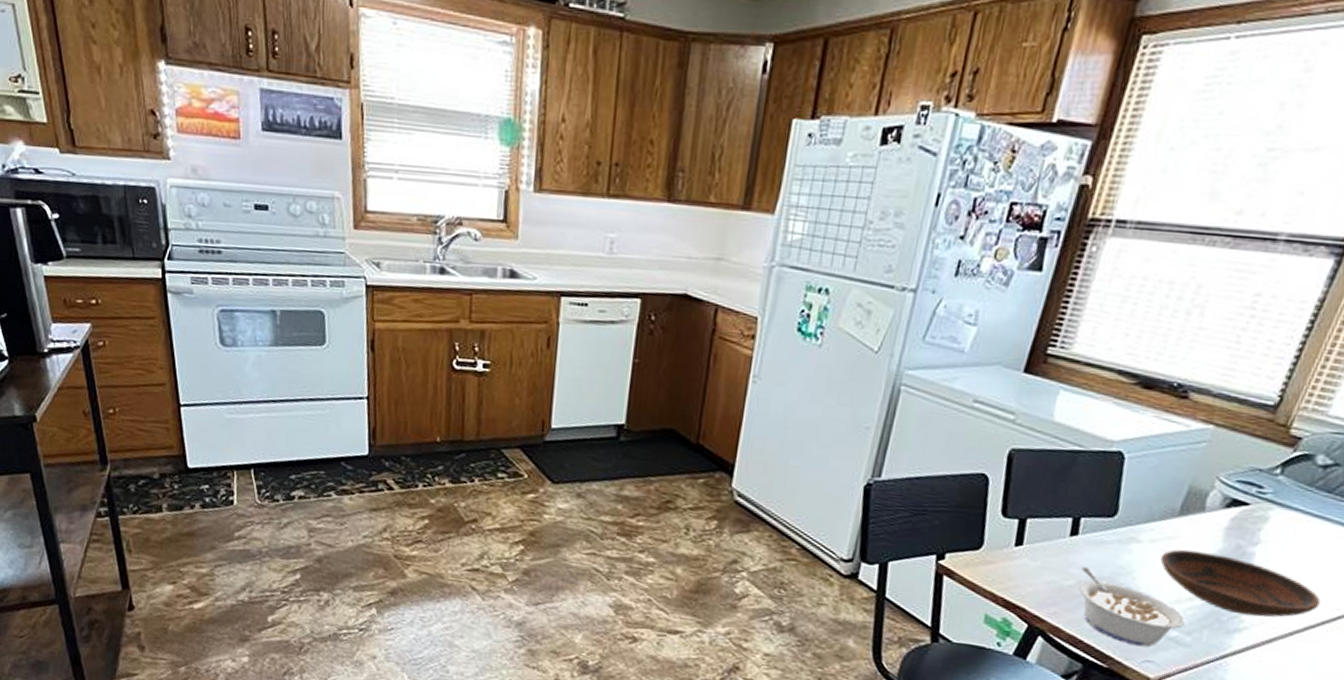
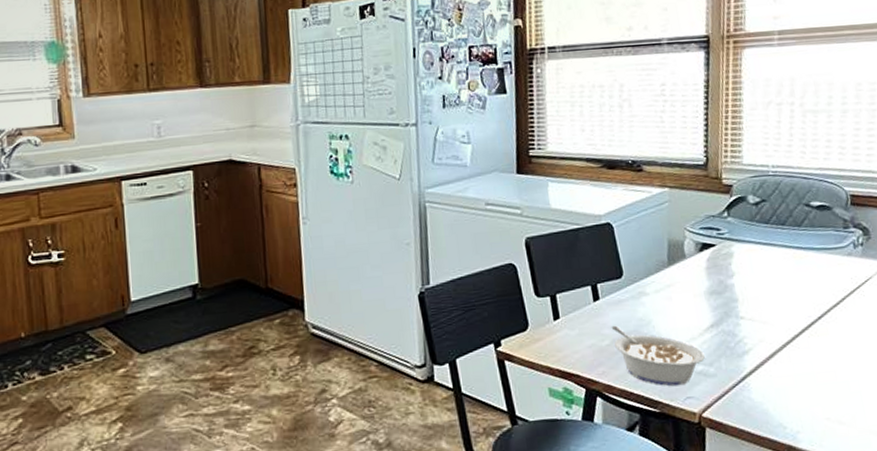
bowl: present [1160,549,1321,618] -> none [667,291,795,339]

